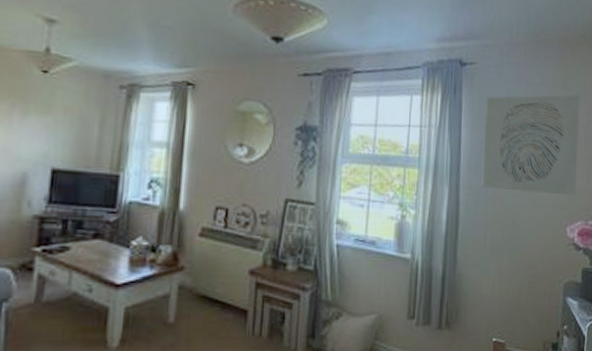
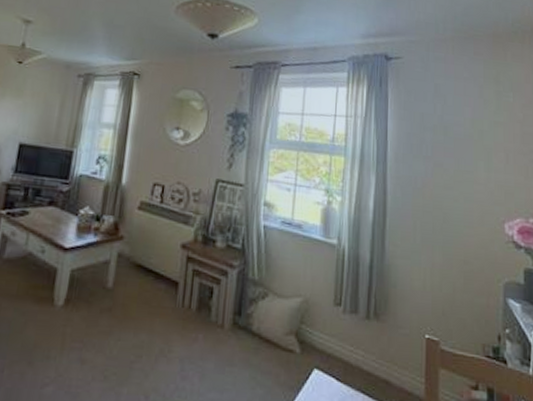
wall art: present [481,94,580,196] -> none [410,89,514,191]

